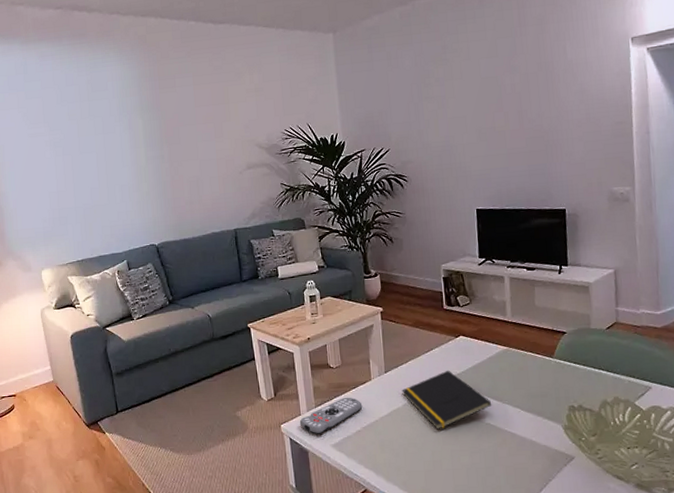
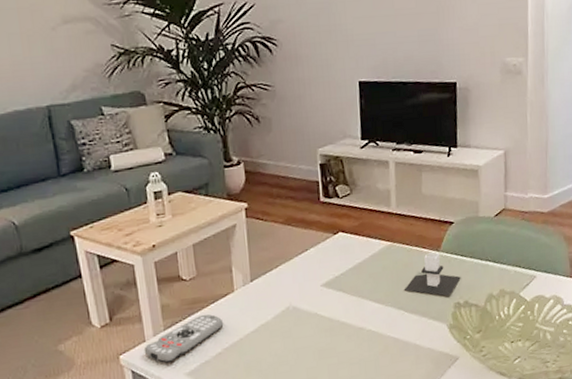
notepad: present [402,370,492,430] -> none [271,272,374,343]
candle: none [521,358,574,399] -> present [405,252,461,296]

